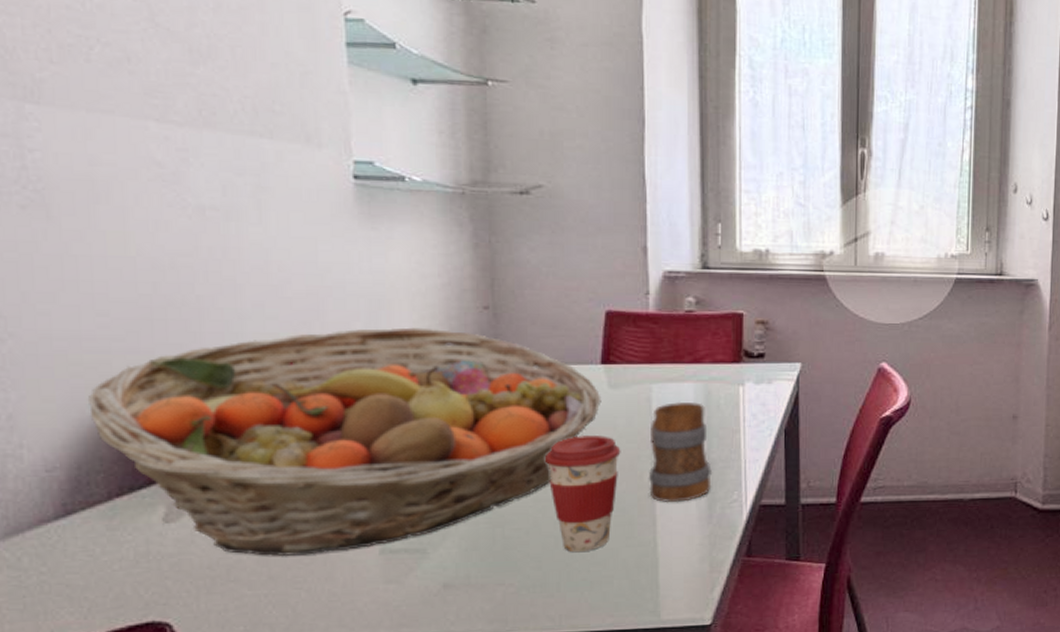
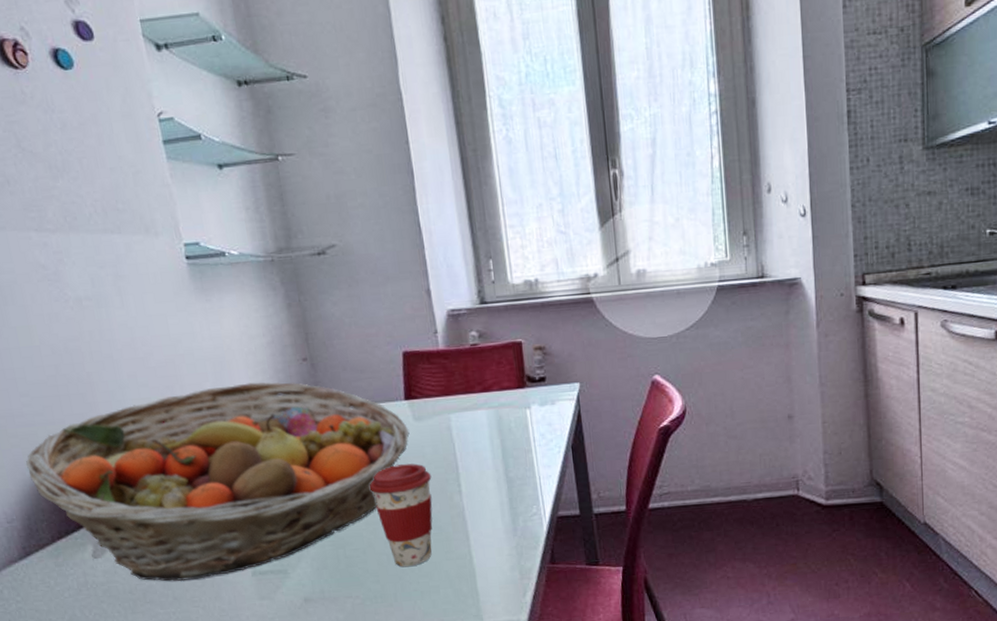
mug: present [648,401,713,503] -> none [453,427,513,520]

